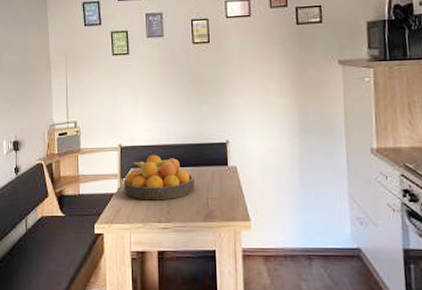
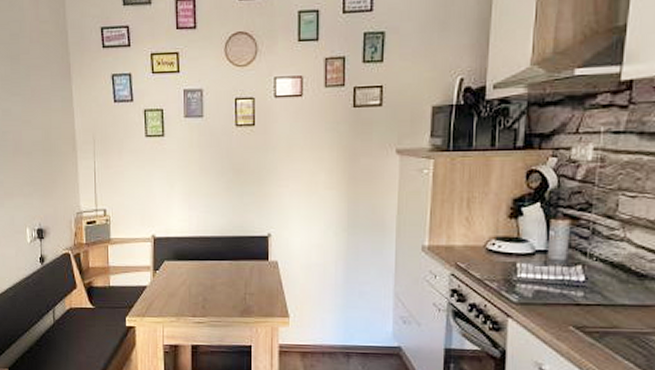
fruit bowl: present [123,154,195,200] -> none [157,247,232,295]

